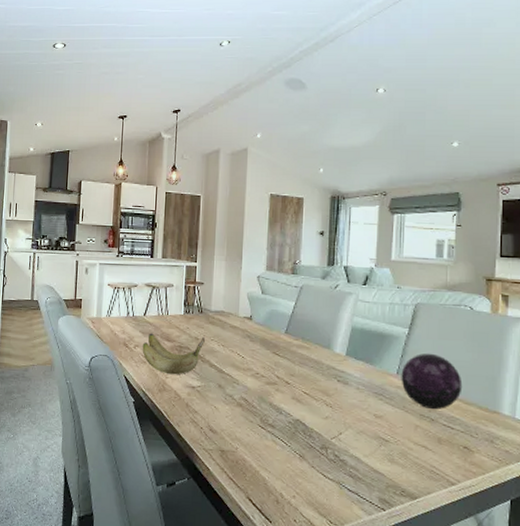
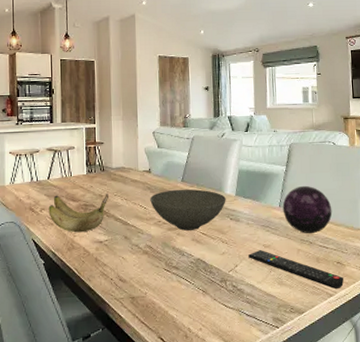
bowl: none [249,341,334,388] -> present [150,189,226,231]
remote control: none [355,420,470,479] -> present [248,250,344,290]

